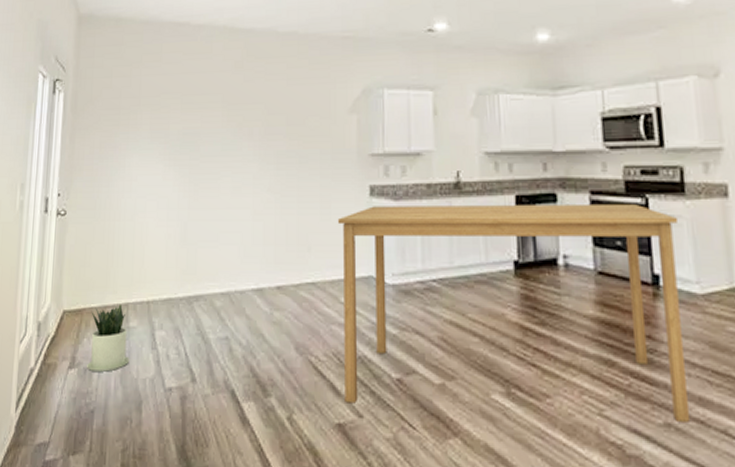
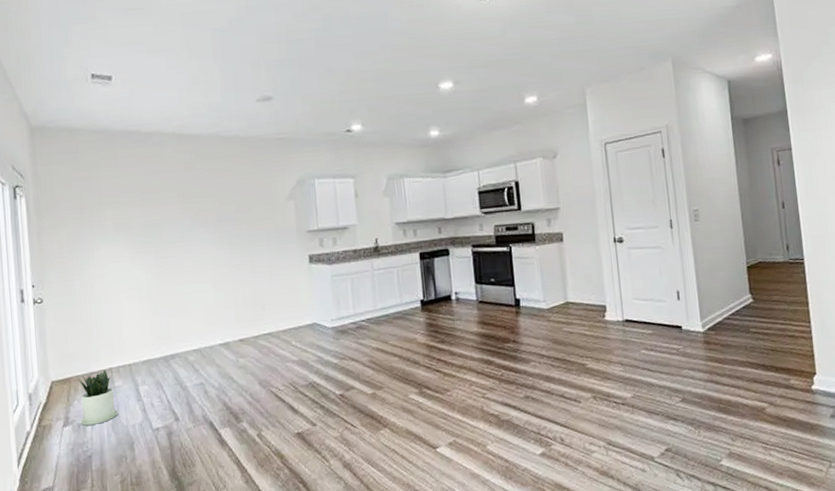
dining table: present [337,205,689,422] -> none [285,252,540,418]

